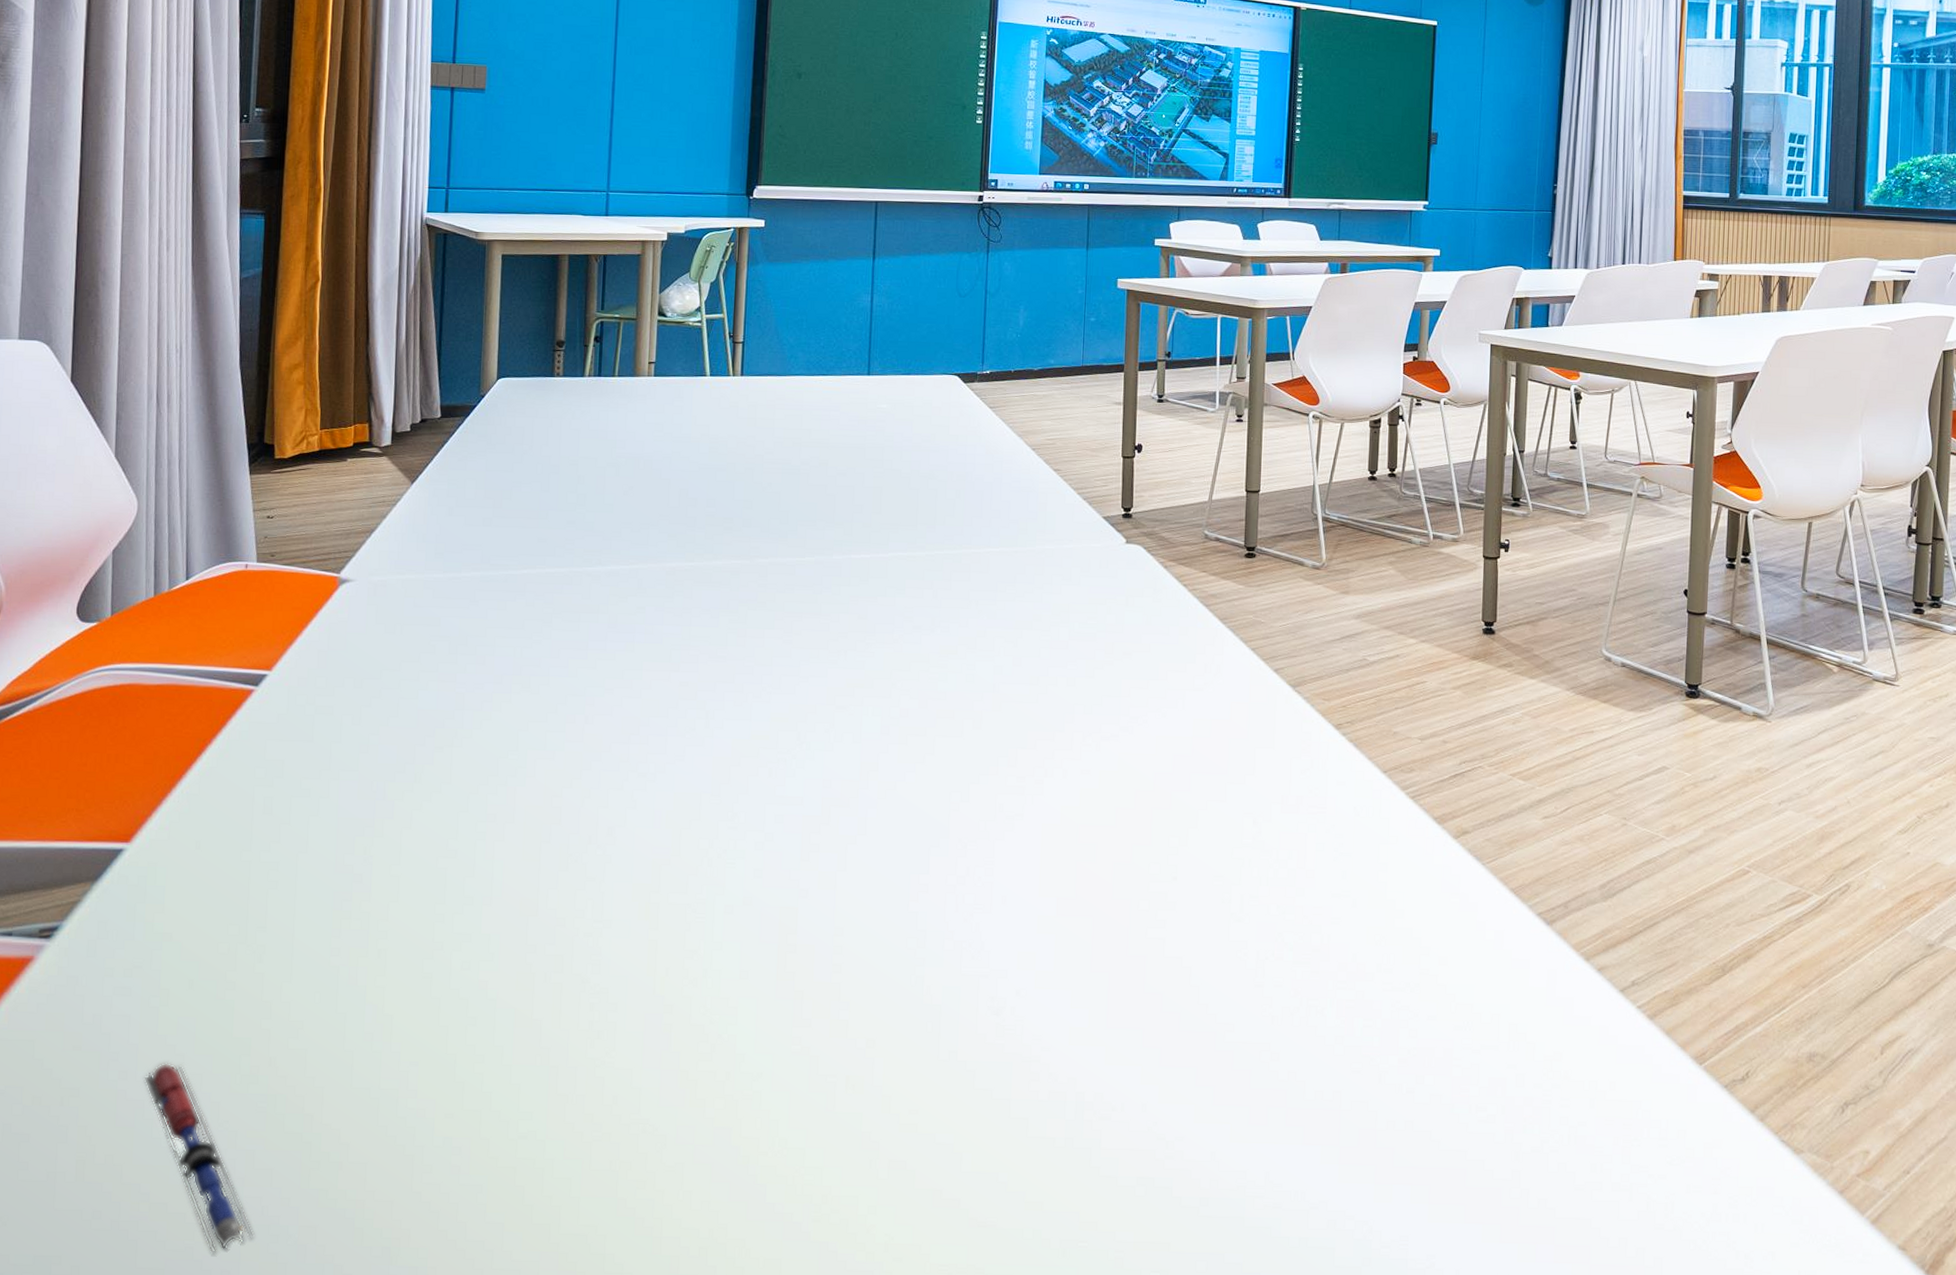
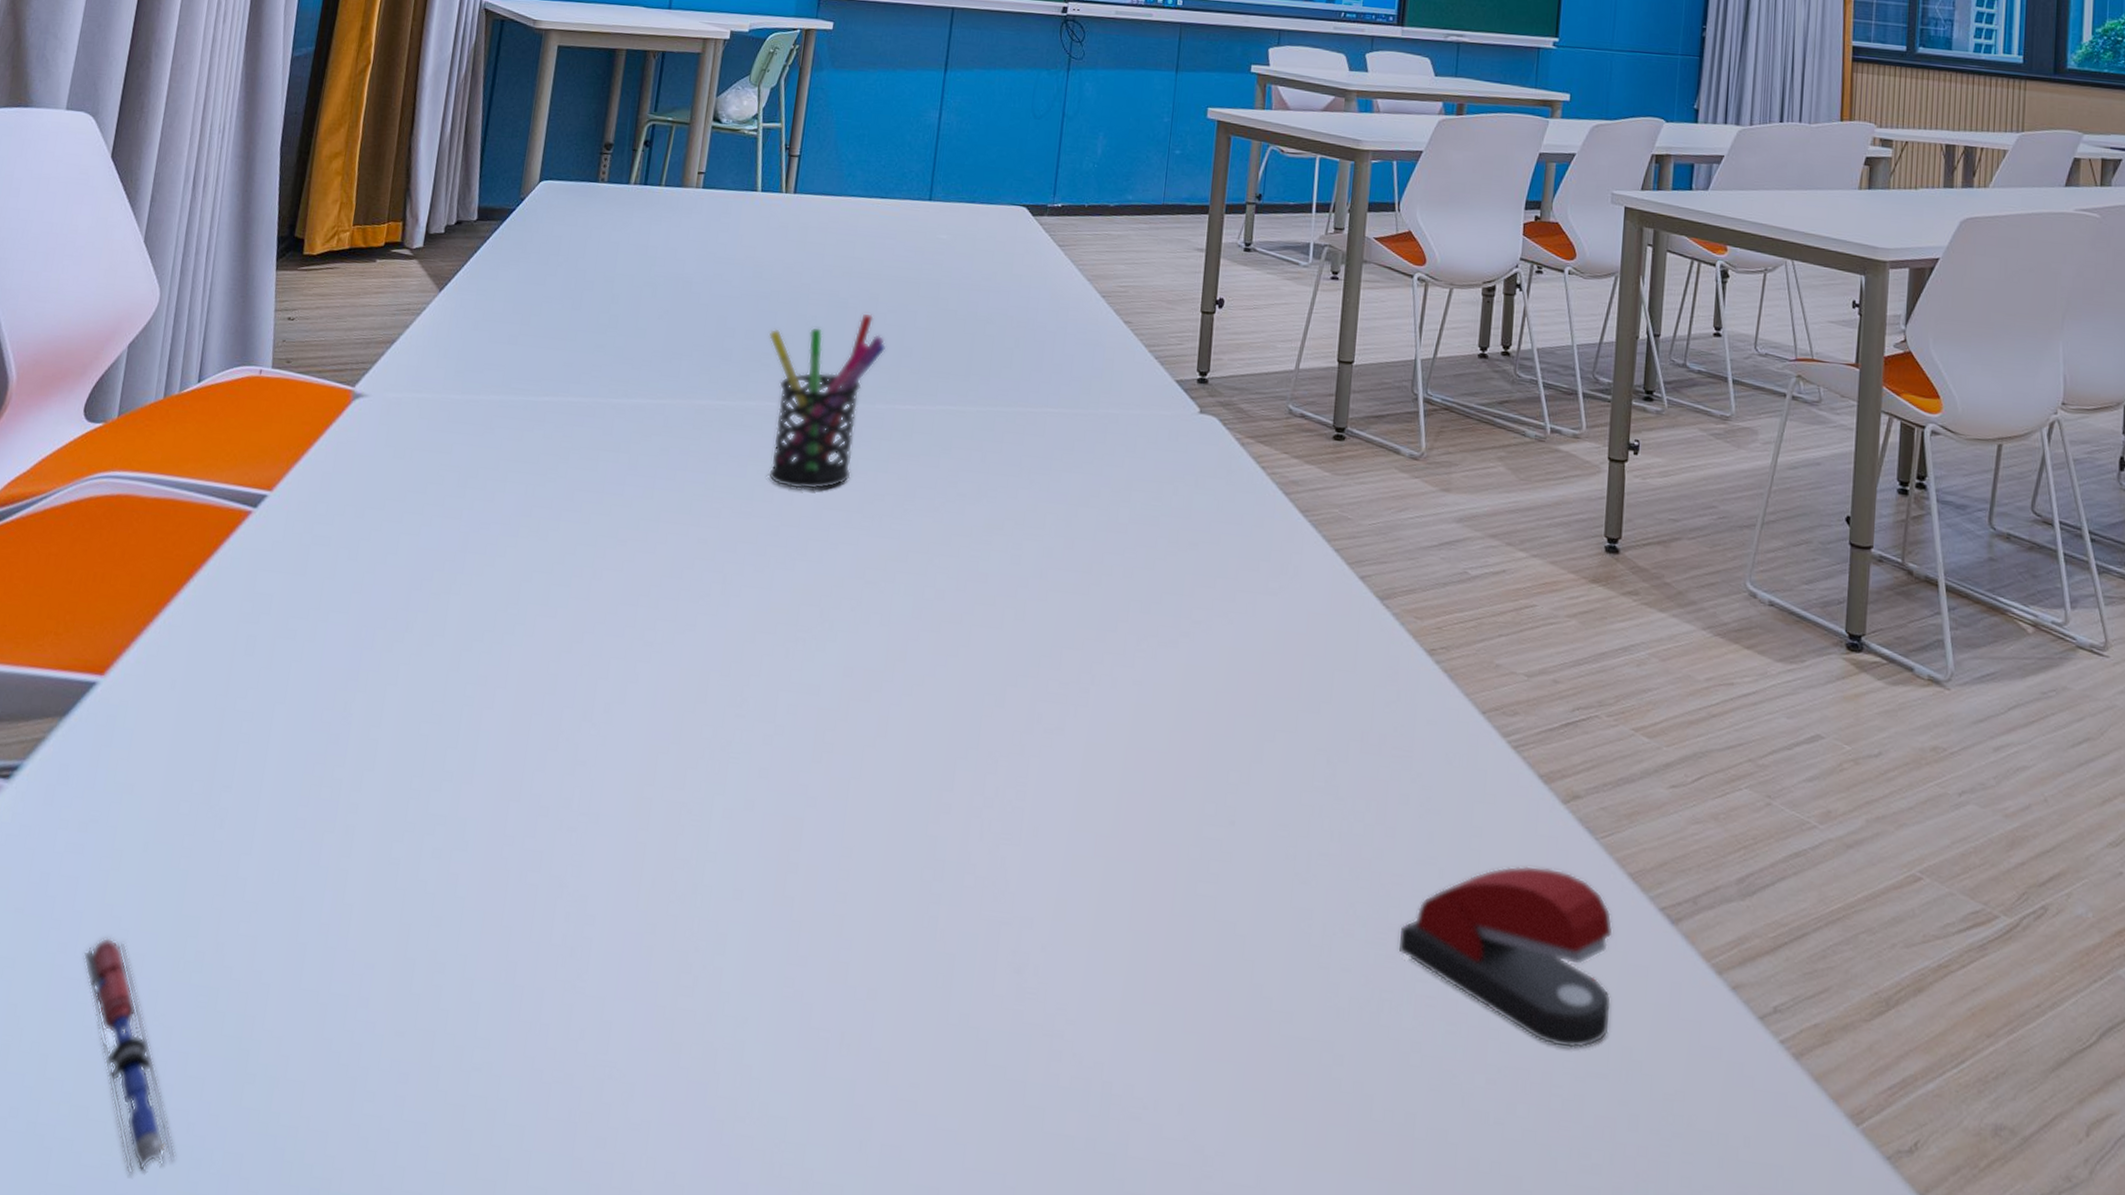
pen holder: none [728,478,839,633] -> present [768,314,887,490]
stapler: none [1320,890,1500,1029] -> present [1397,865,1613,1049]

